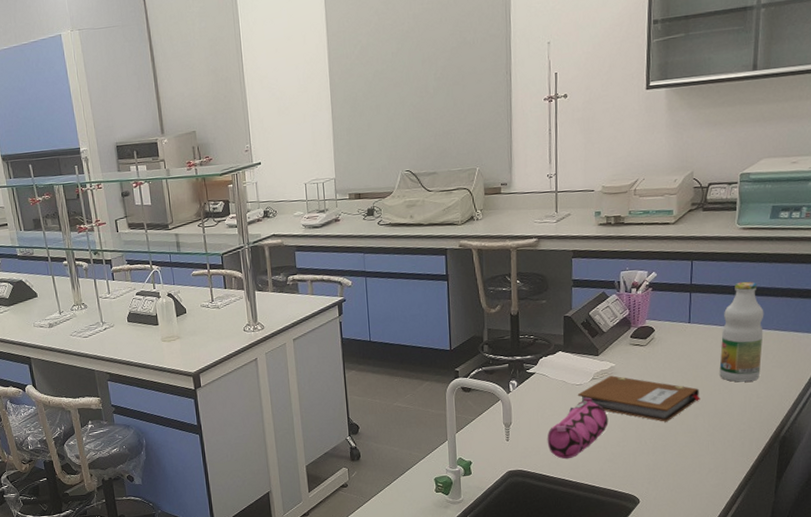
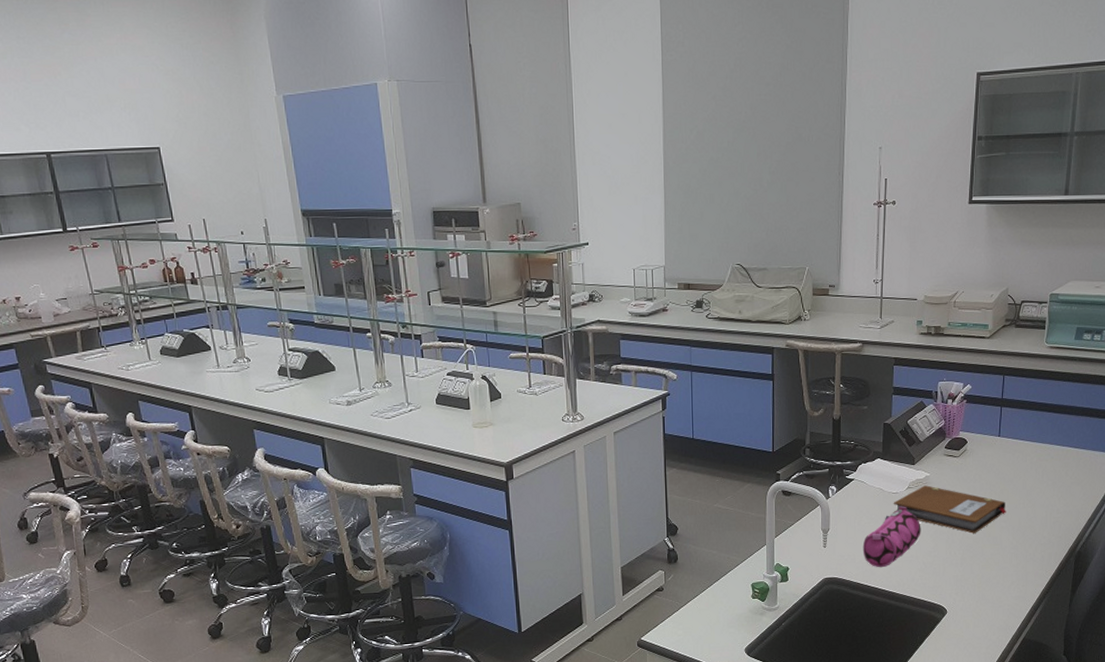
bottle: present [719,281,764,382] -> none [1024,399,1066,497]

